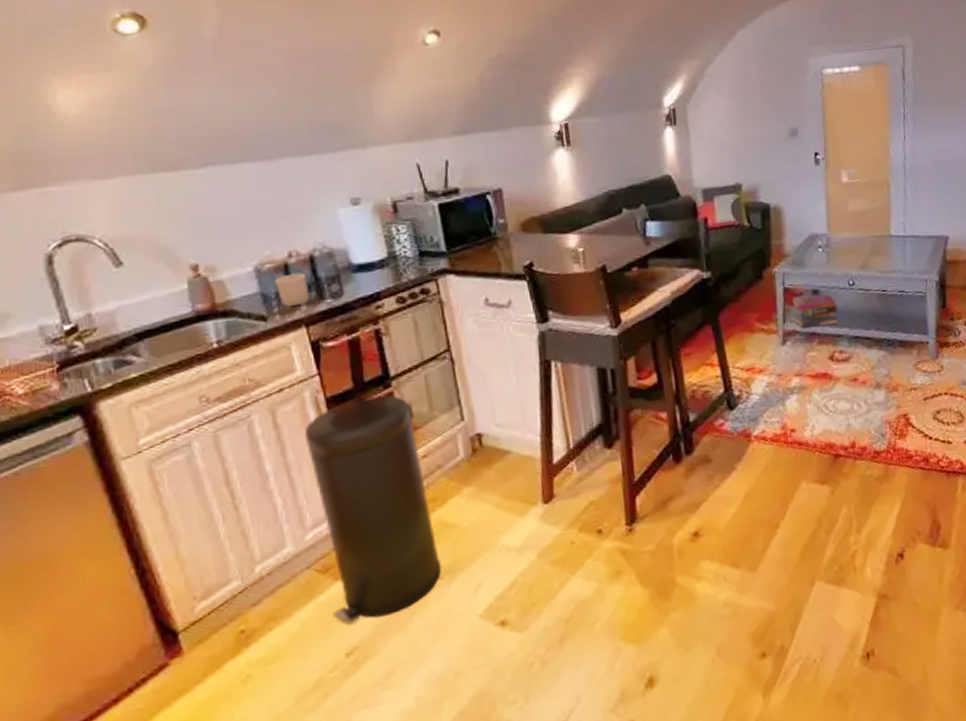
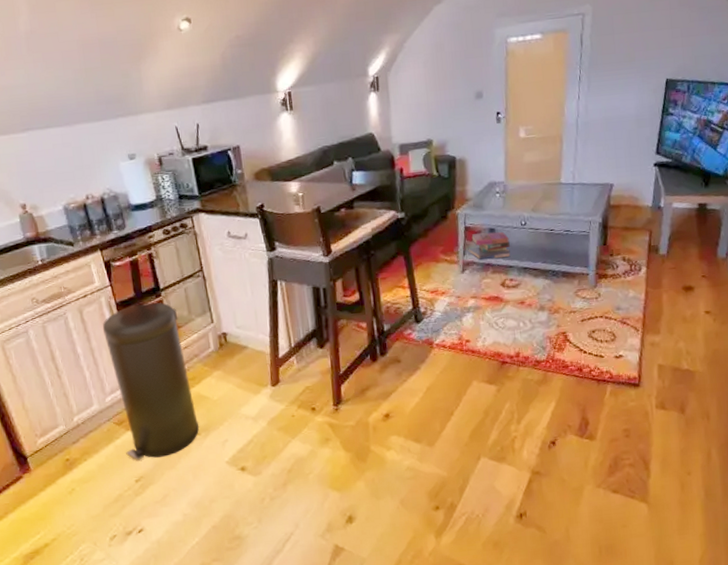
mug: present [274,273,311,307] -> none [77,211,103,236]

